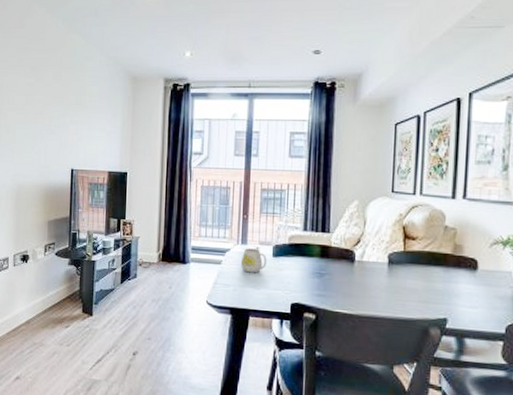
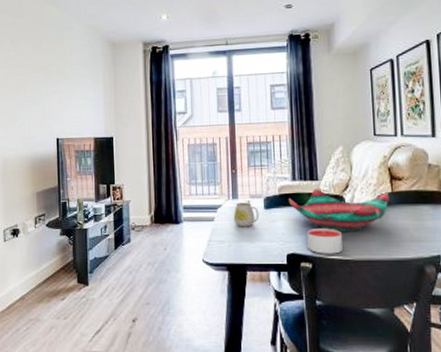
decorative bowl: none [298,241,401,287] -> present [289,189,389,231]
candle: none [313,280,348,308] -> present [307,228,342,254]

